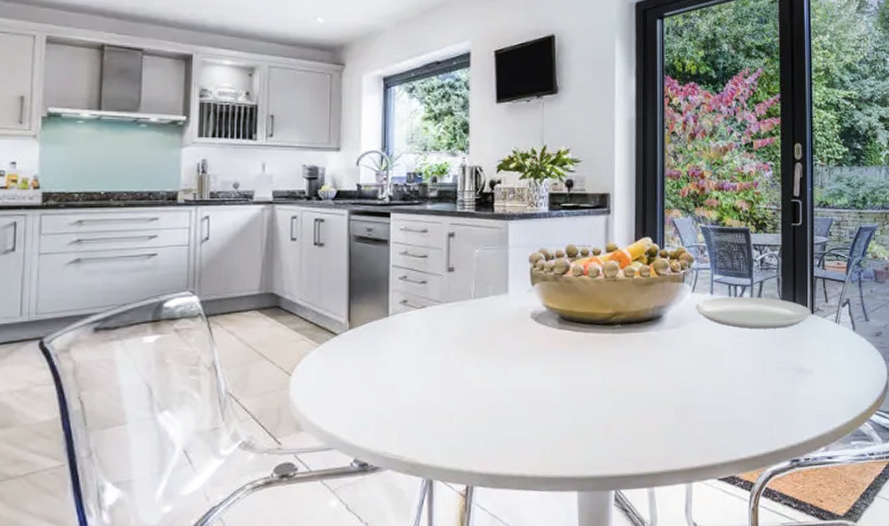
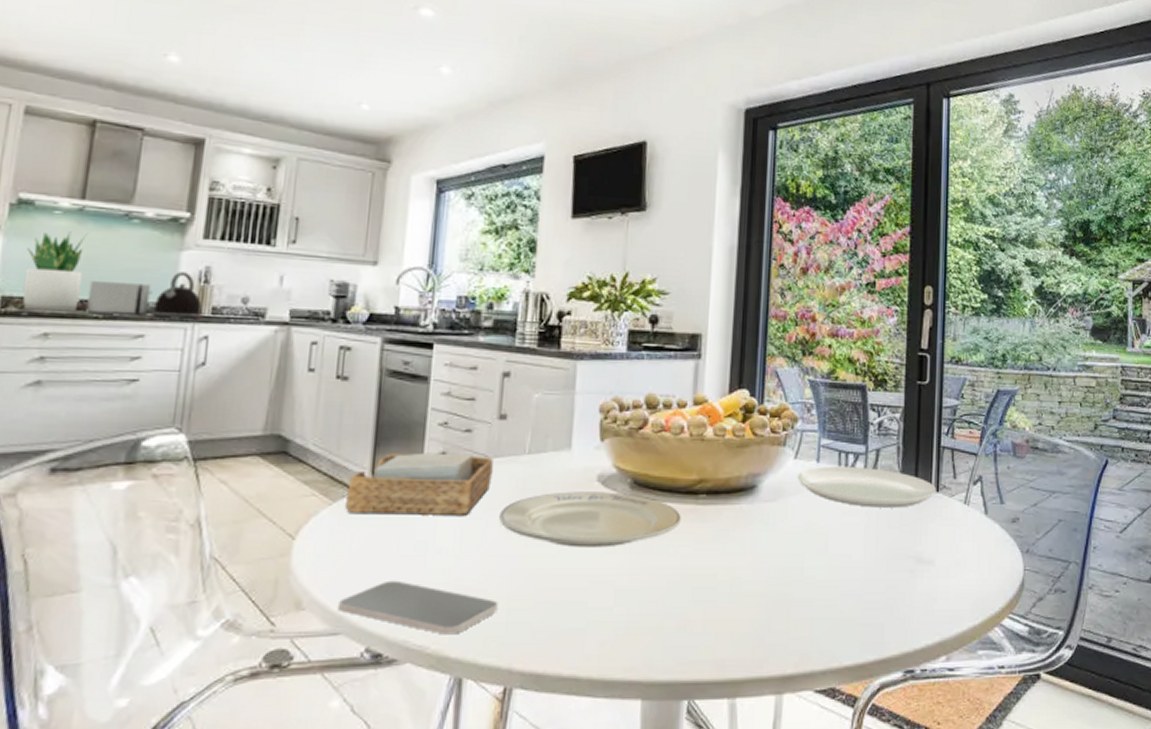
planter: none [59,137,105,202] -> present [22,231,87,312]
toaster: none [110,176,162,203] -> present [86,281,153,317]
kettle: none [163,165,202,204] -> present [152,272,202,321]
napkin holder: none [328,301,446,354] -> present [344,452,493,515]
smartphone: none [329,404,457,446] -> present [337,580,498,635]
plate: none [454,326,601,372] -> present [499,491,681,548]

